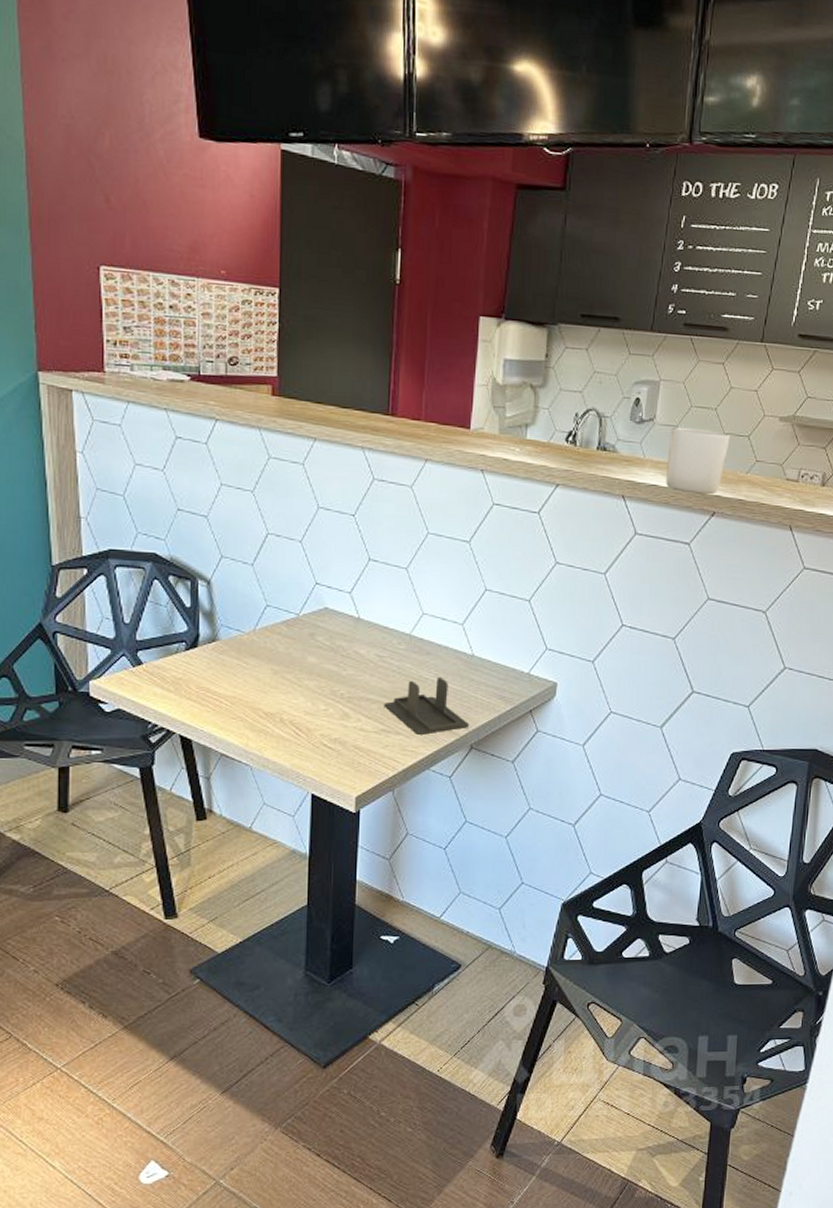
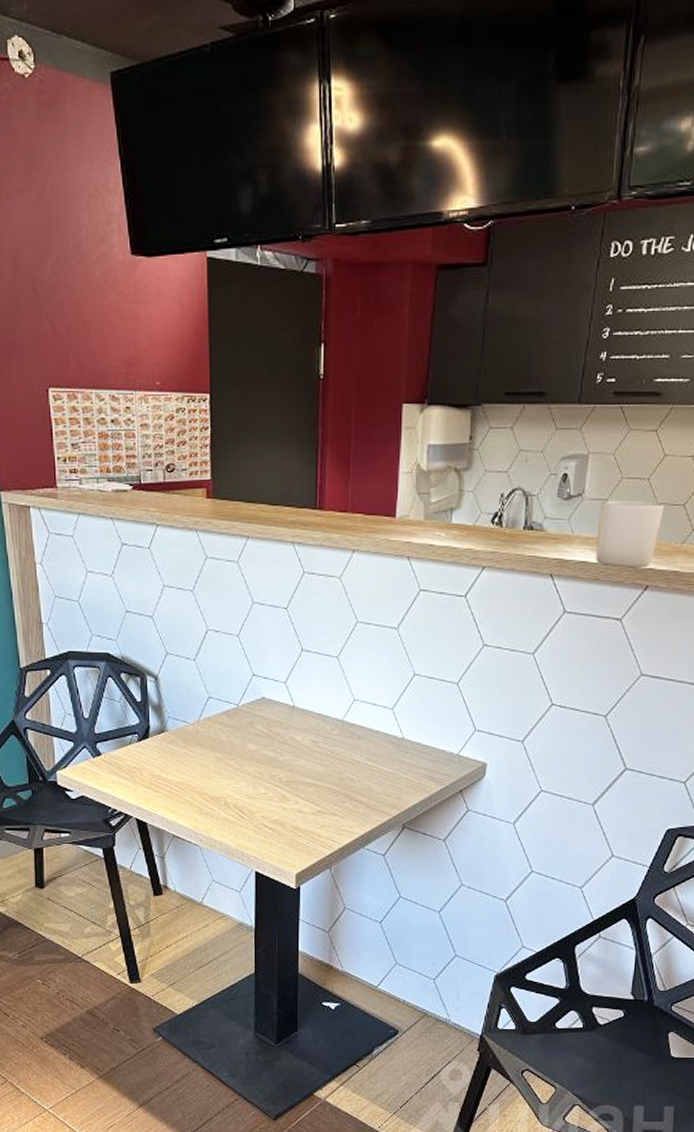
napkin holder: present [384,676,470,735] -> none [319,759,402,815]

